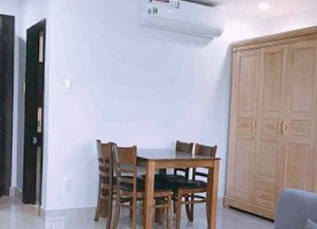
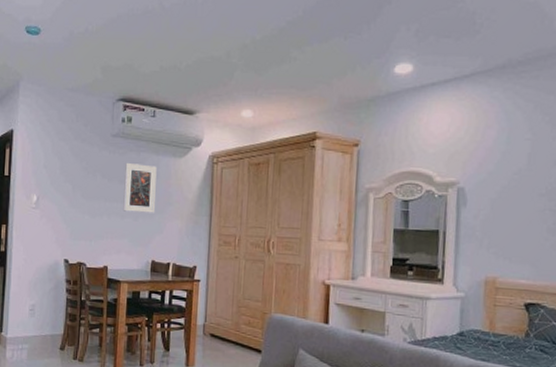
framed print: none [150,51,181,98] -> present [123,163,157,213]

